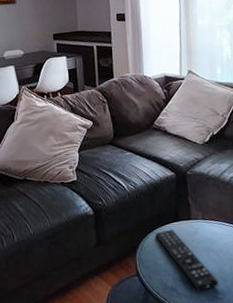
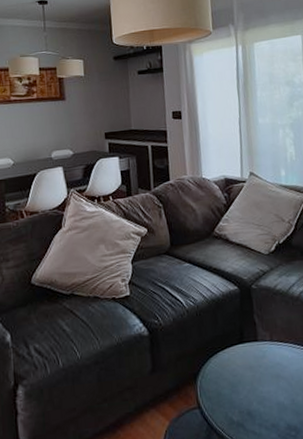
remote control: present [155,229,219,291] -> none [217,352,292,427]

